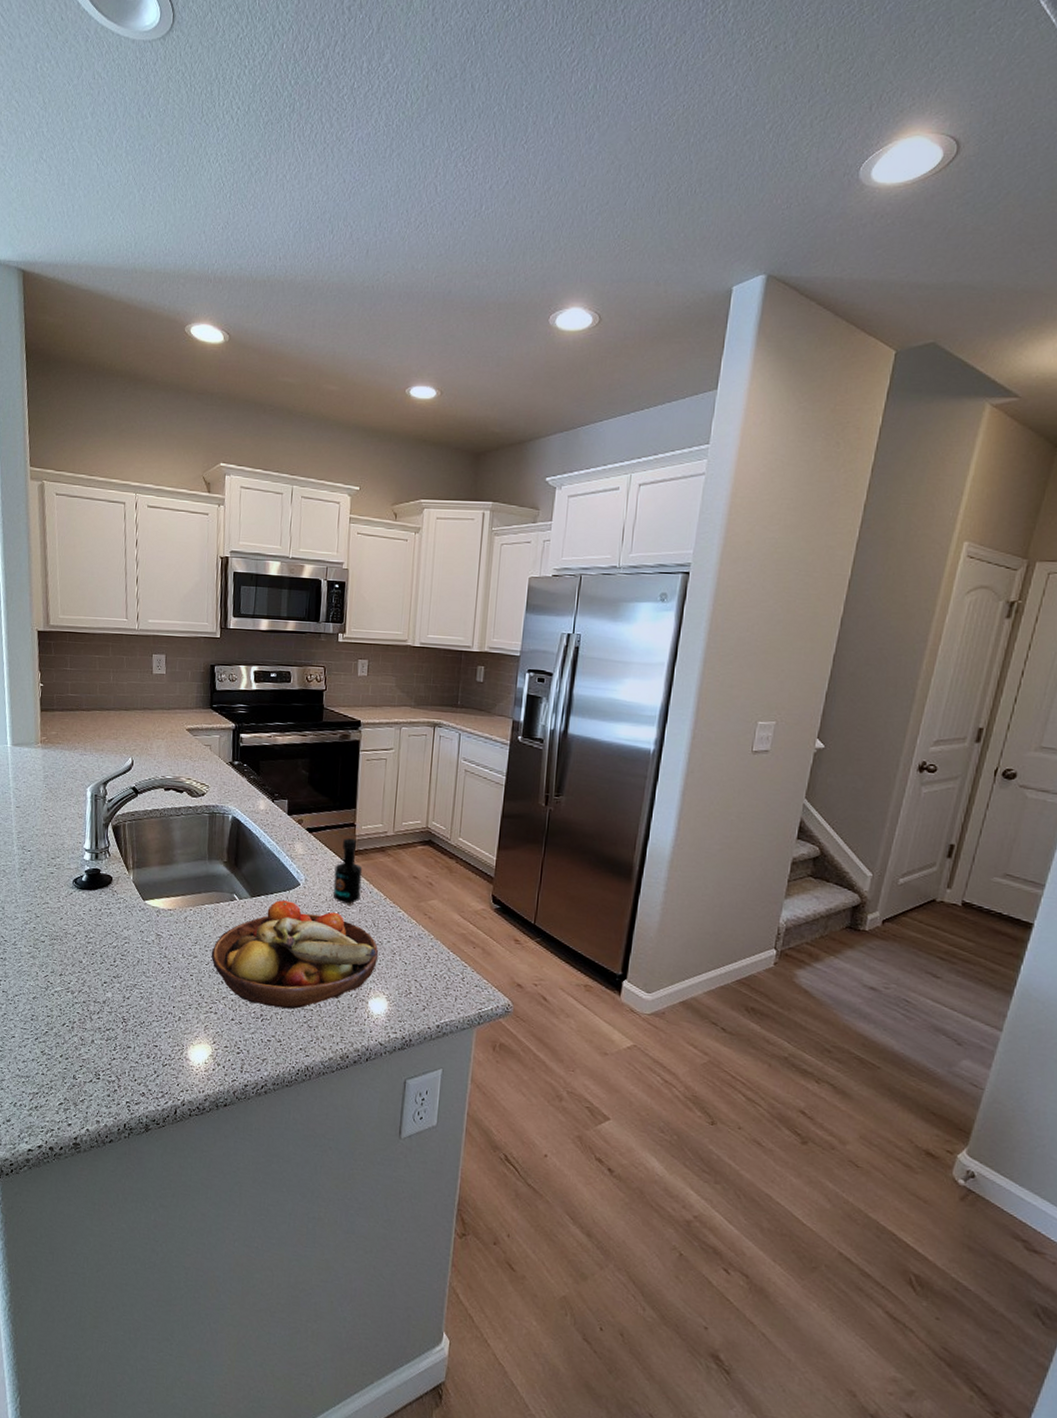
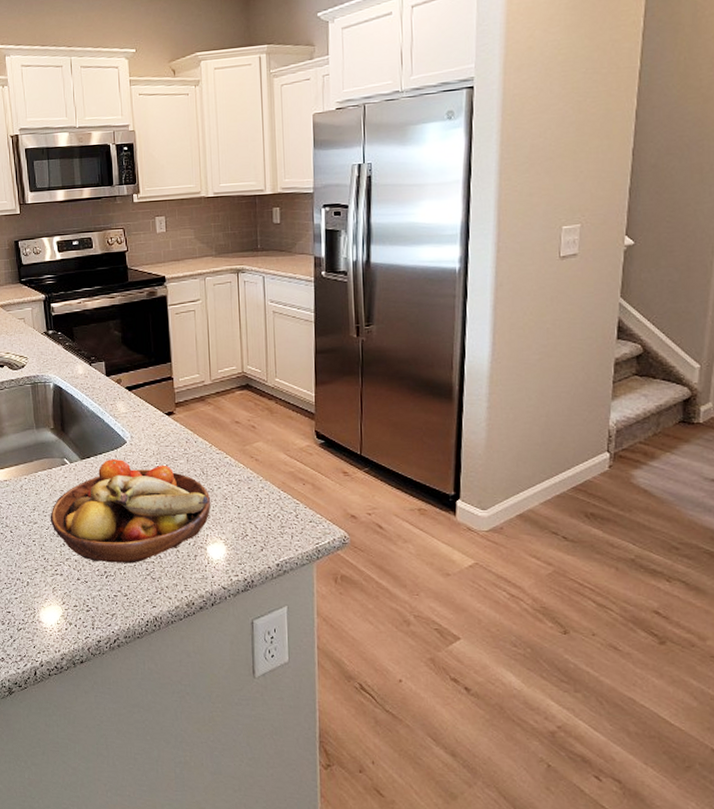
bottle: present [332,838,363,906] -> none [158,392,186,457]

